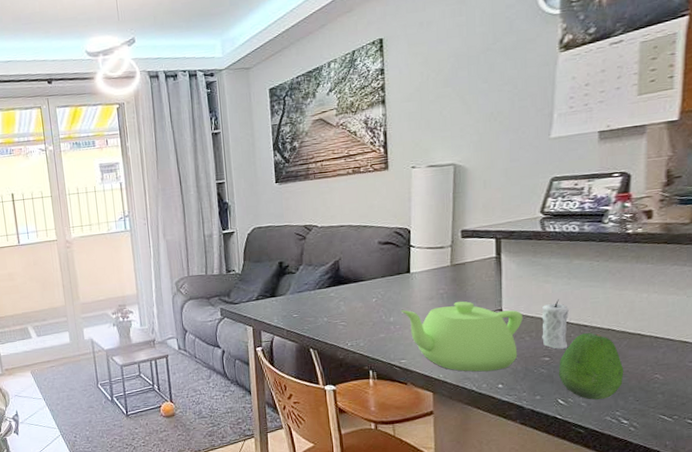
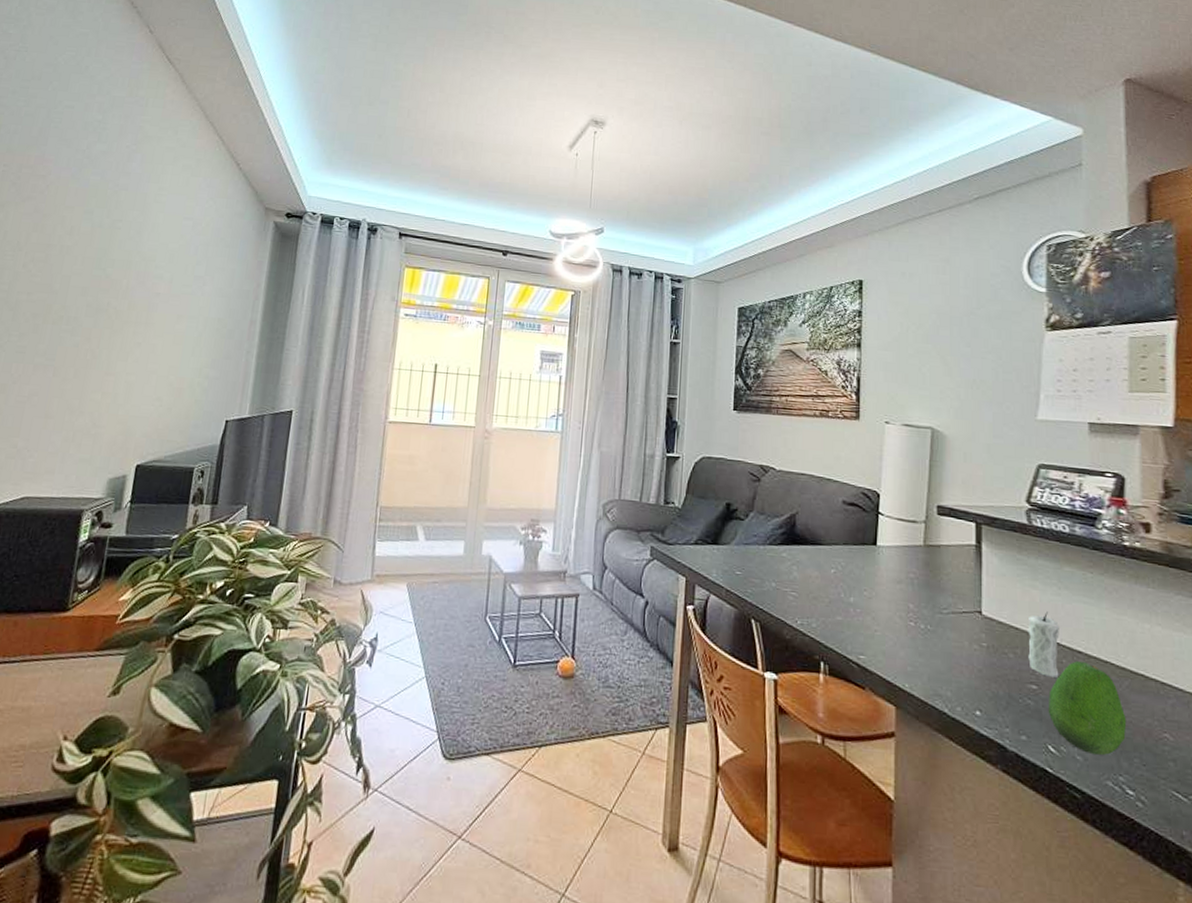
teapot: present [400,301,523,372] -> none [863,590,1006,691]

